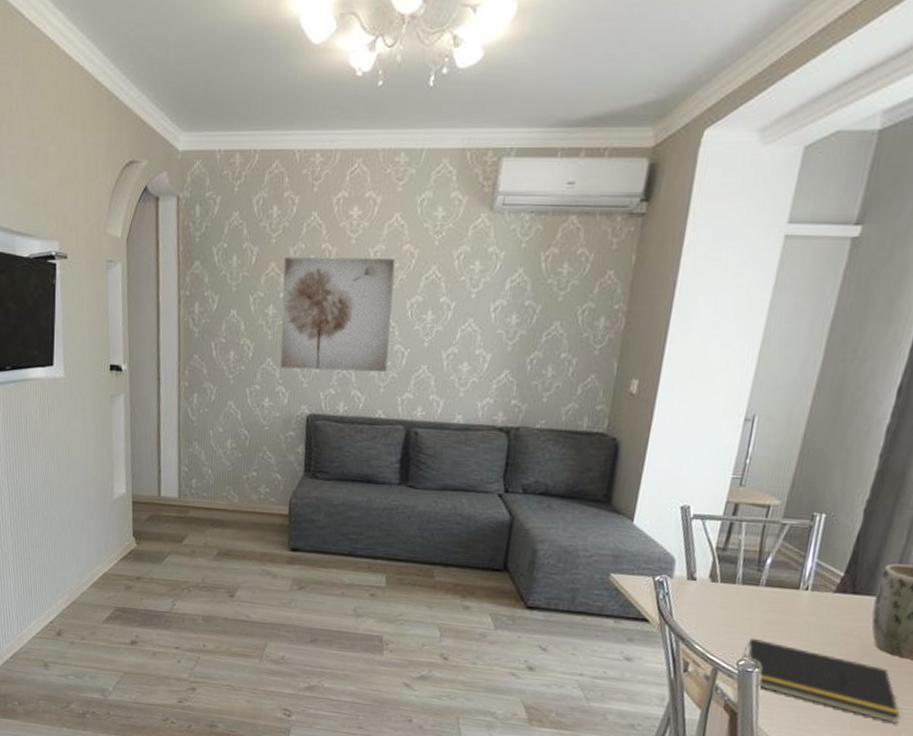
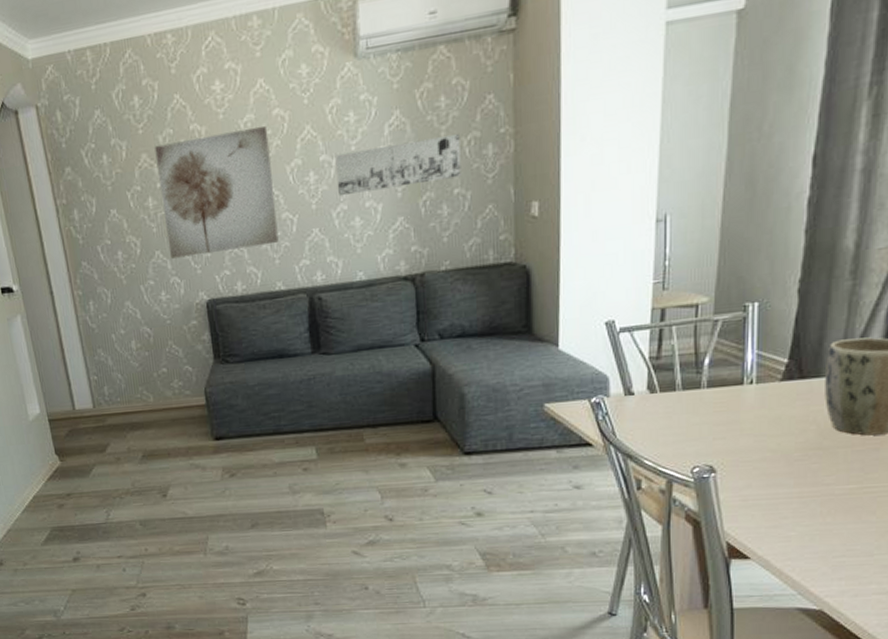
wall art: none [451,299,576,343] -> present [335,133,461,197]
notepad: present [742,637,901,724] -> none [695,442,872,504]

